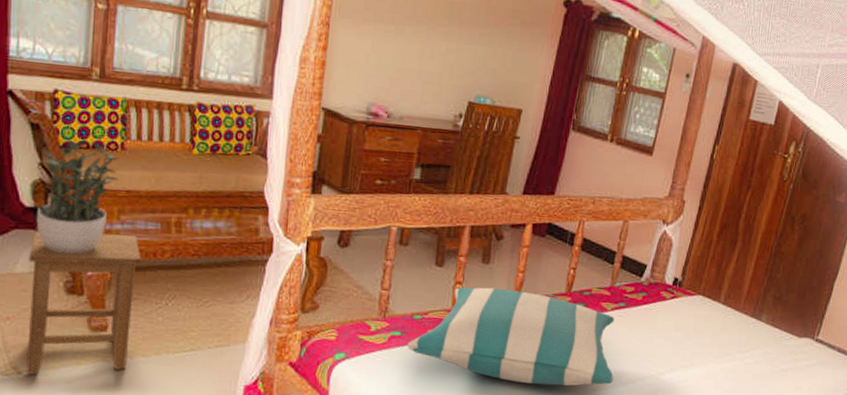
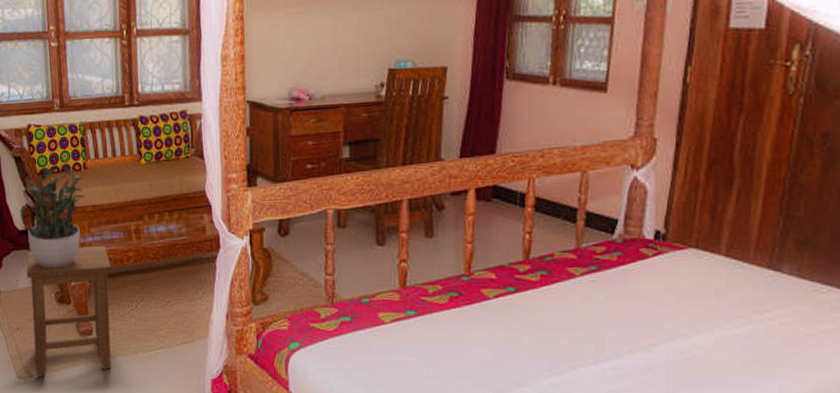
pillow: present [407,287,615,386] -> none [359,262,594,366]

